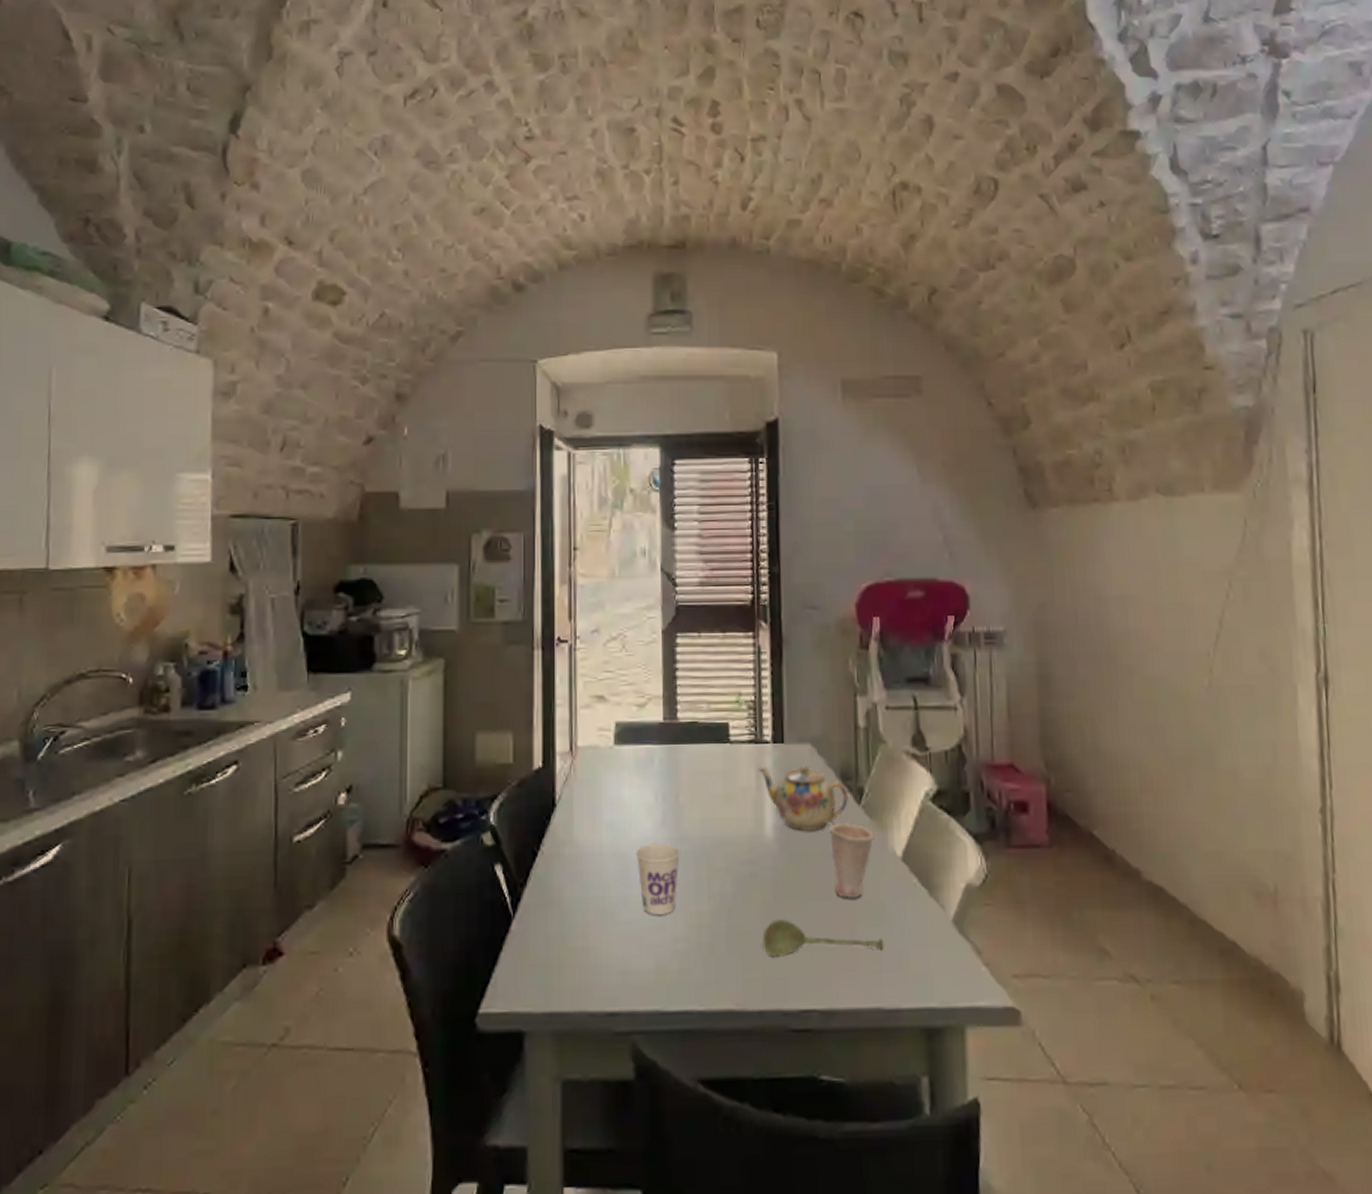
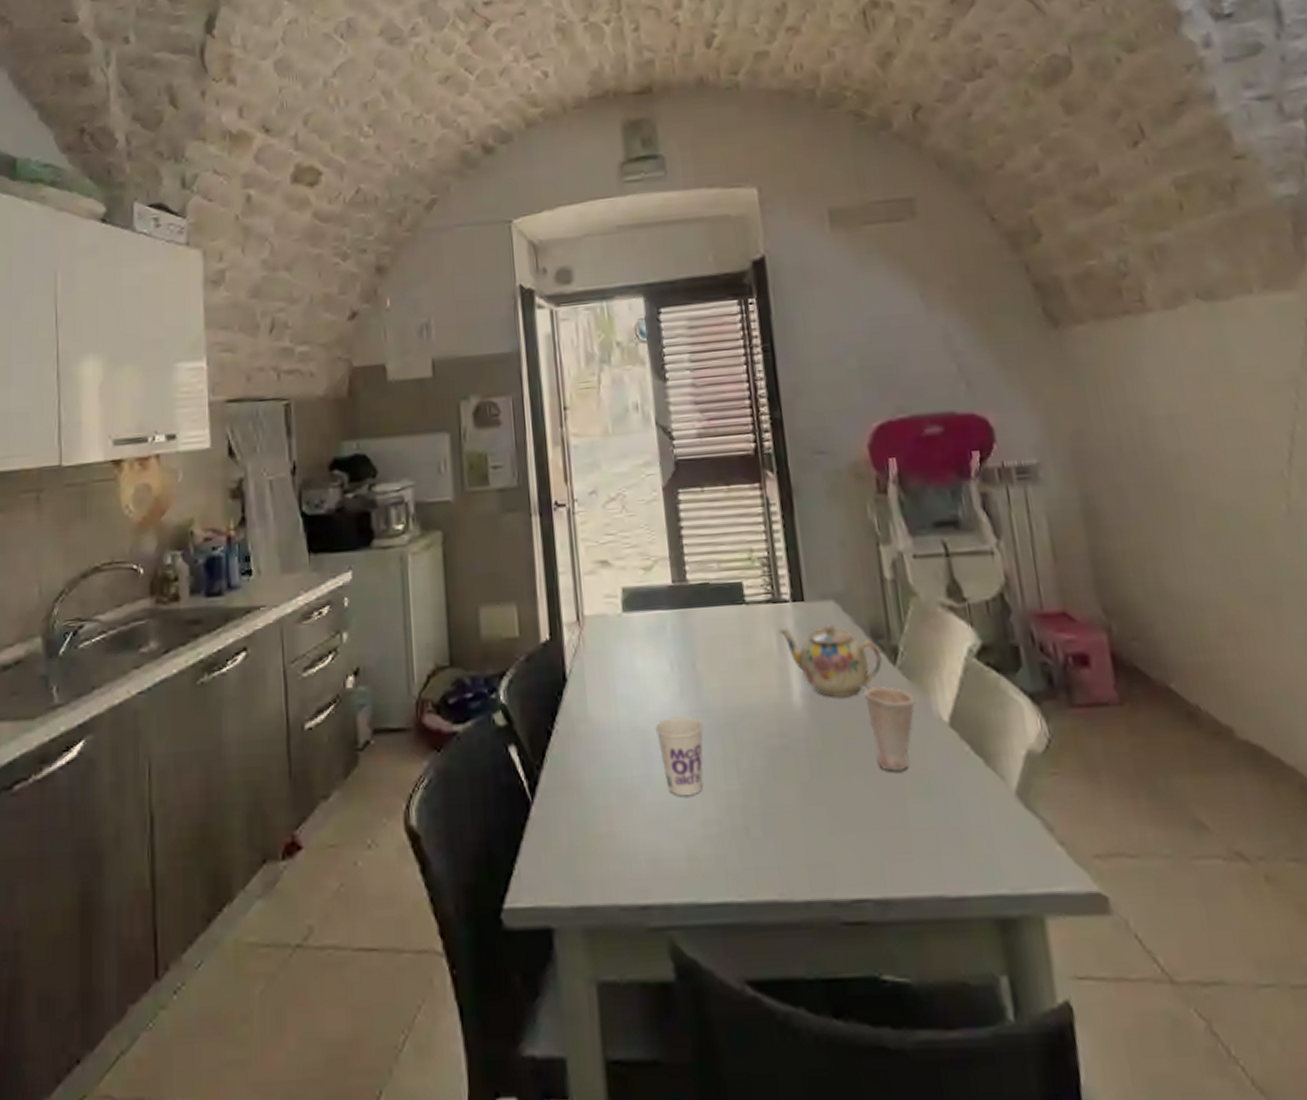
soupspoon: present [762,919,884,957] -> none [801,797,940,840]

